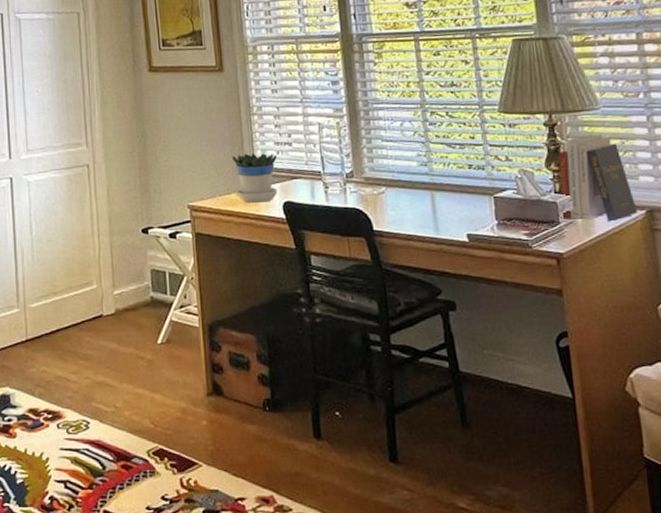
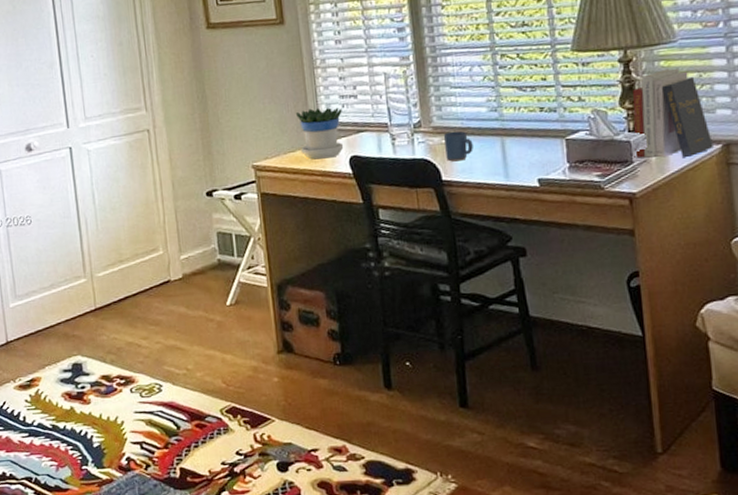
mug: none [374,183,404,213] -> present [443,131,473,162]

